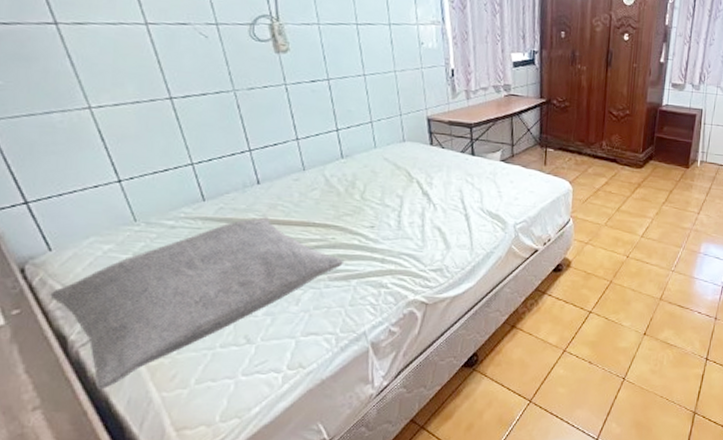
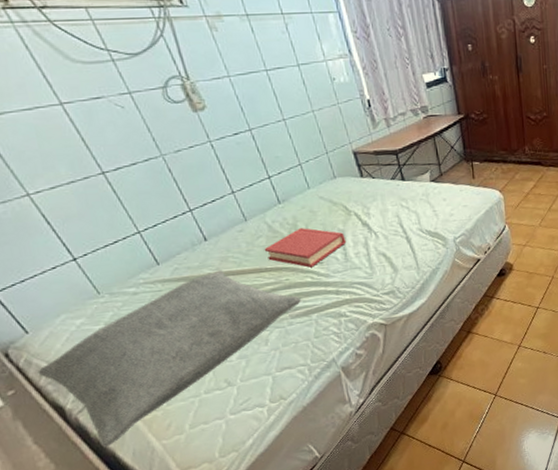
hardback book: none [316,187,403,230] -> present [264,228,347,268]

